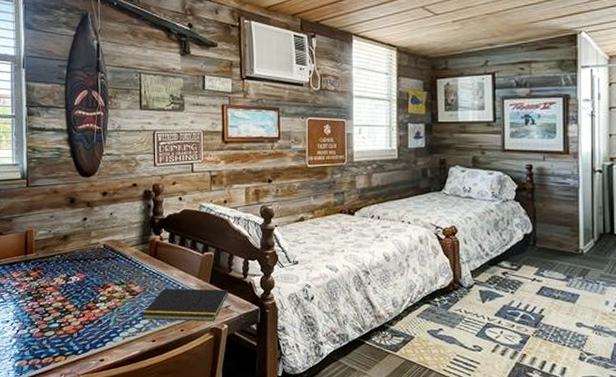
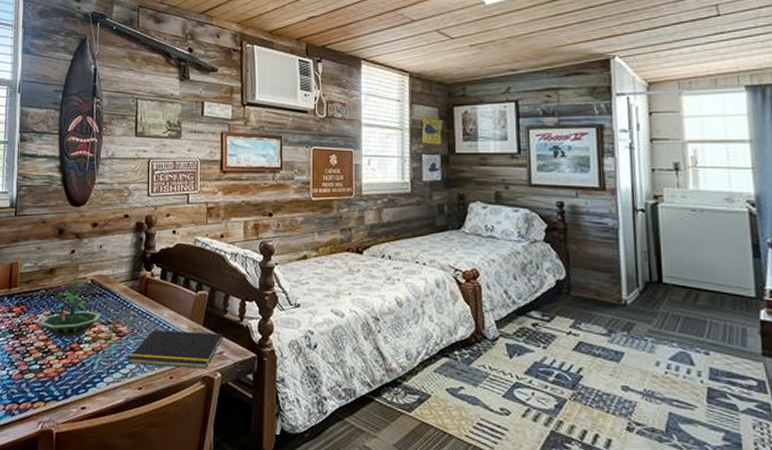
terrarium: none [55,241,115,298] -> present [38,275,101,338]

